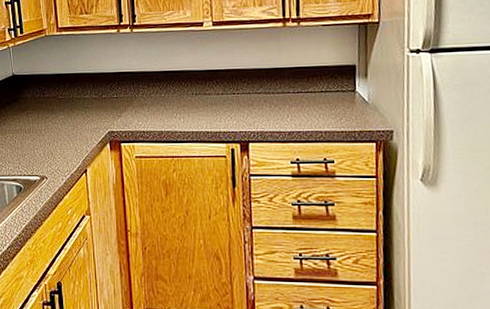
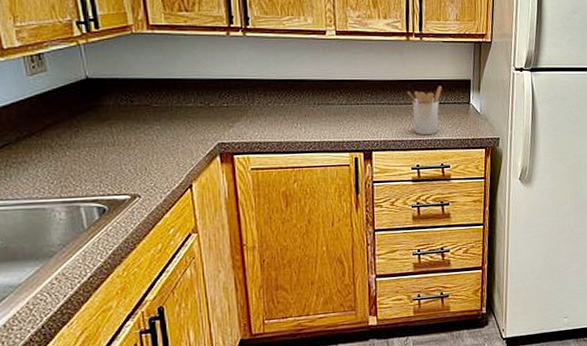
utensil holder: none [284,72,323,127] -> present [407,85,442,135]

